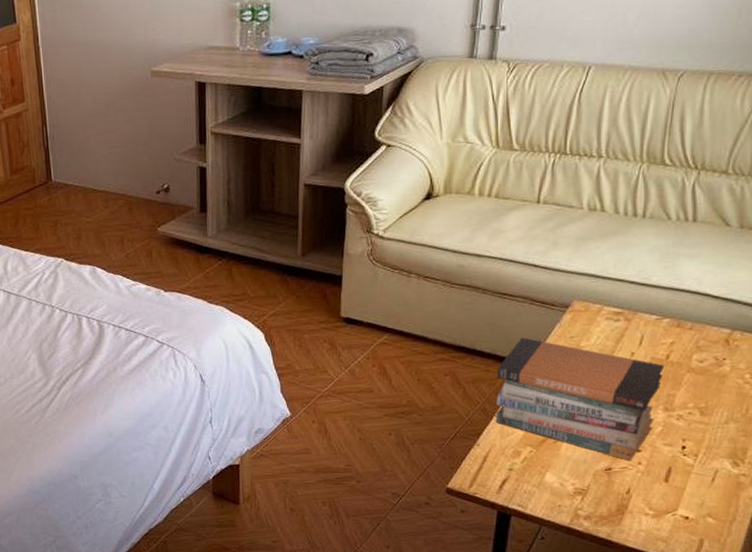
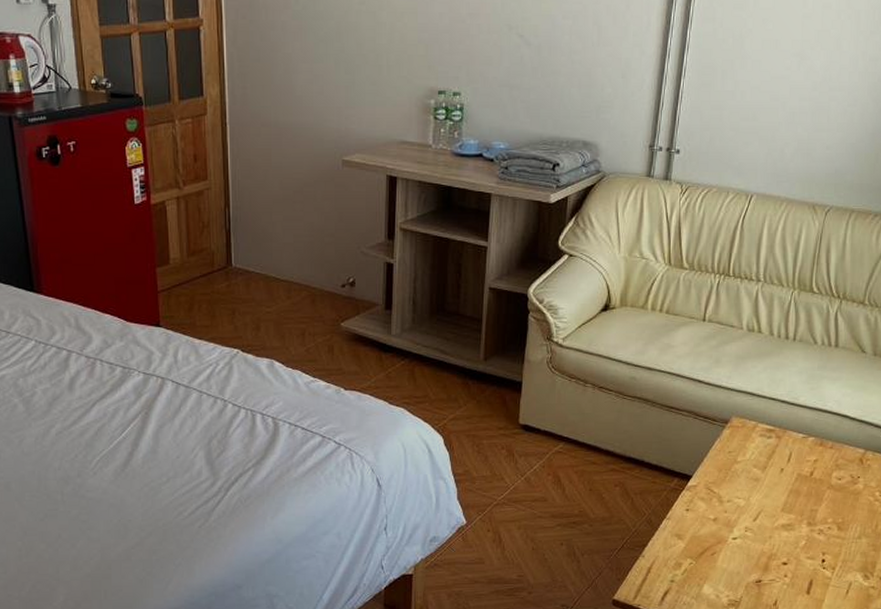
book stack: present [496,337,665,460] -> none [661,451,809,573]

